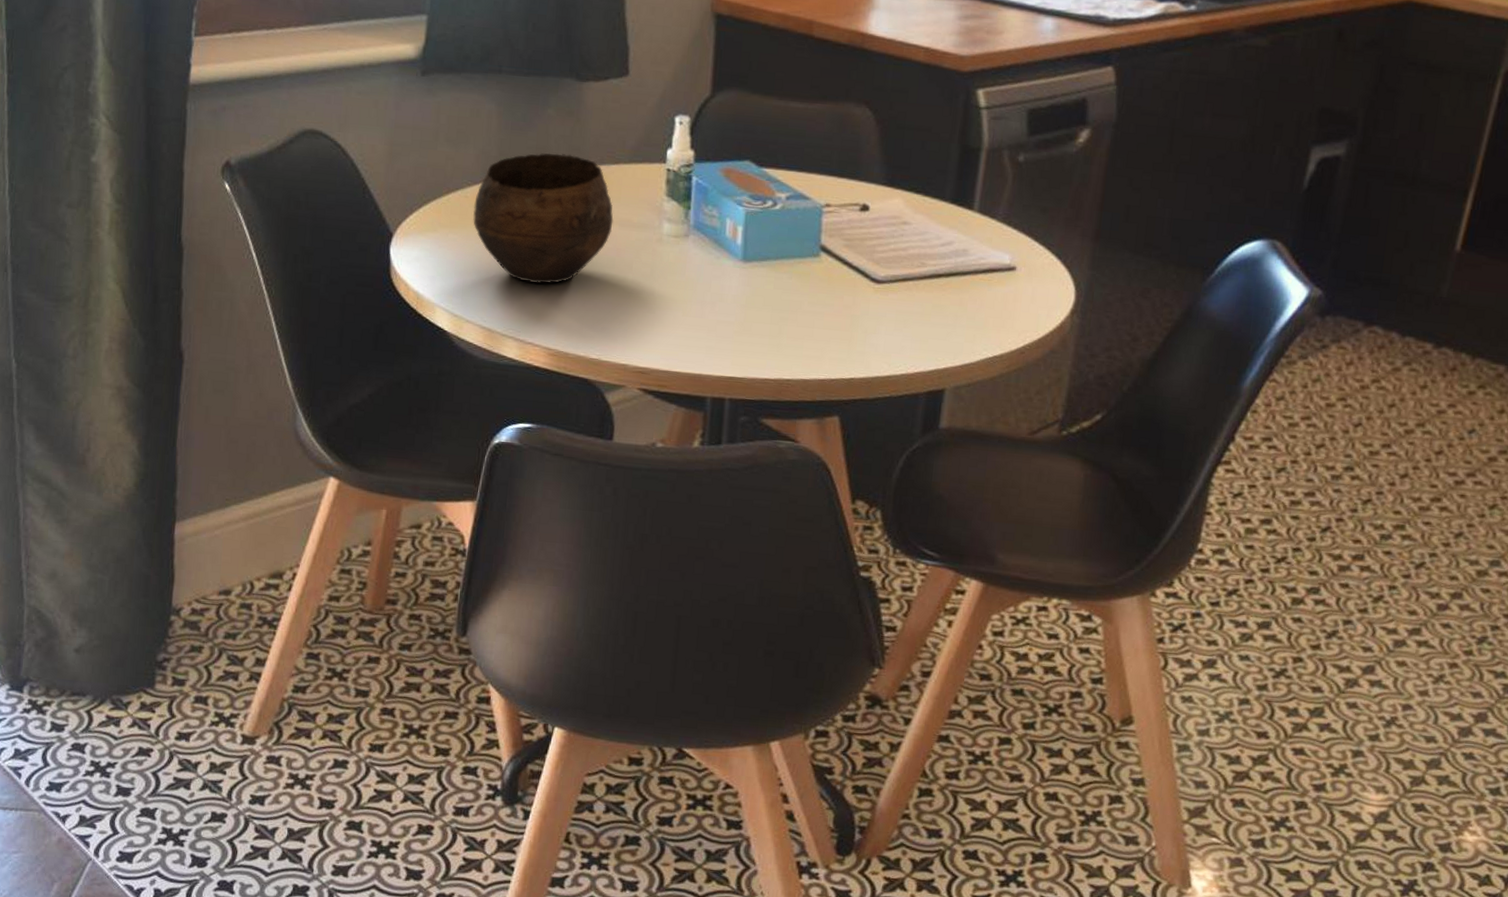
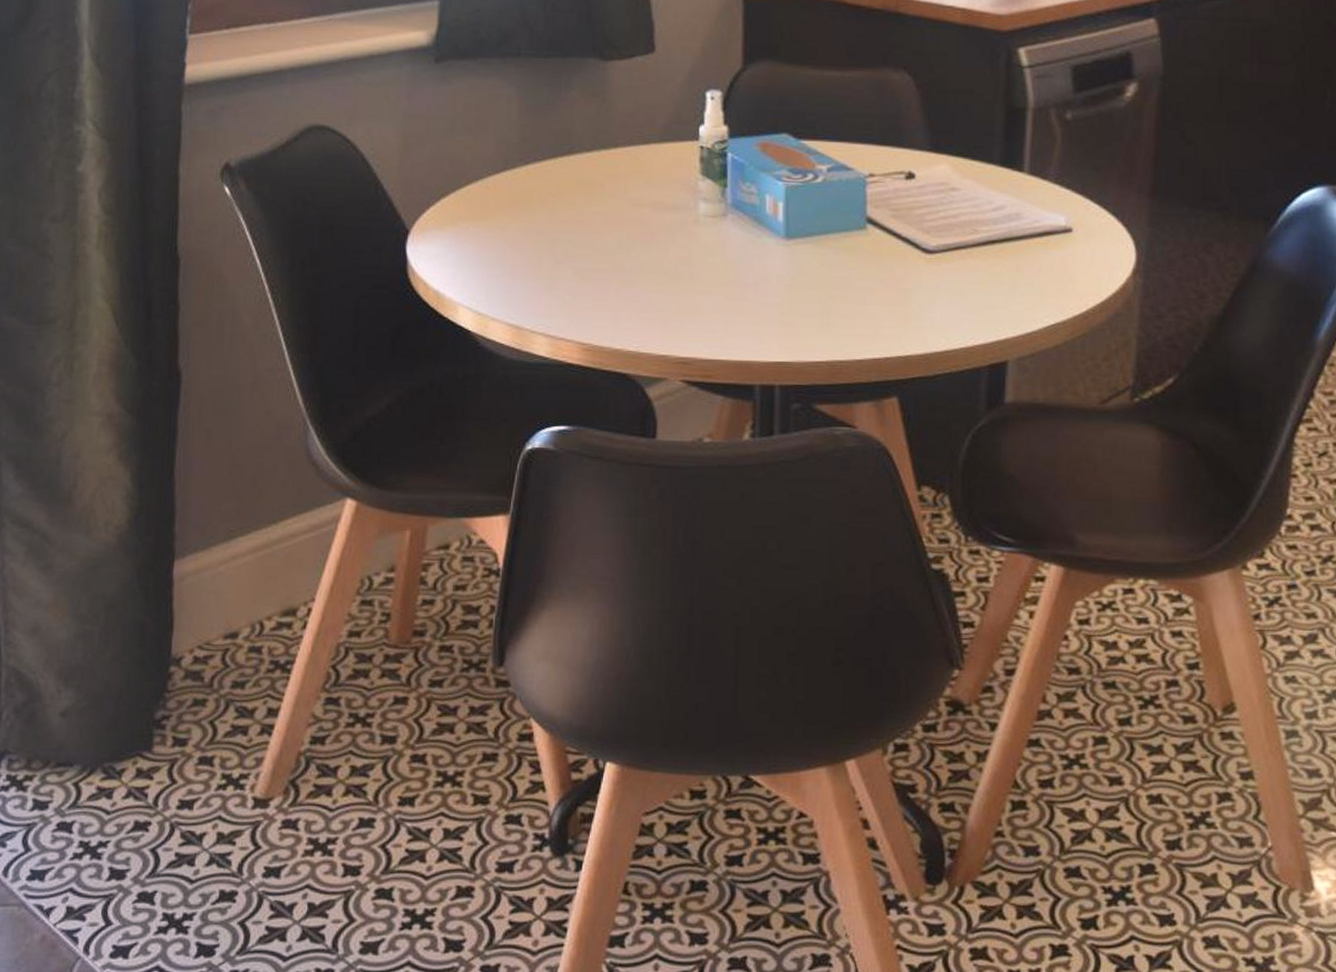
bowl: present [473,153,614,284] -> none [495,136,646,275]

